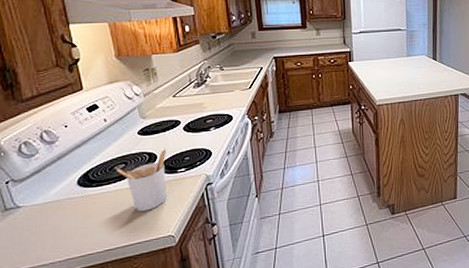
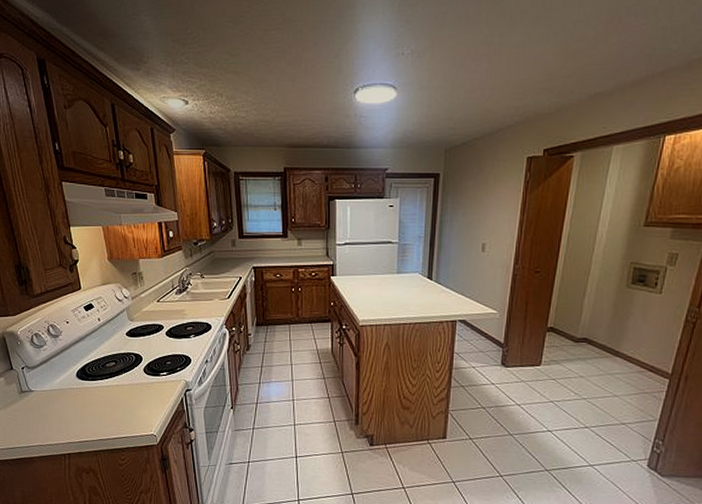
utensil holder: present [117,149,167,212] -> none [108,352,150,409]

